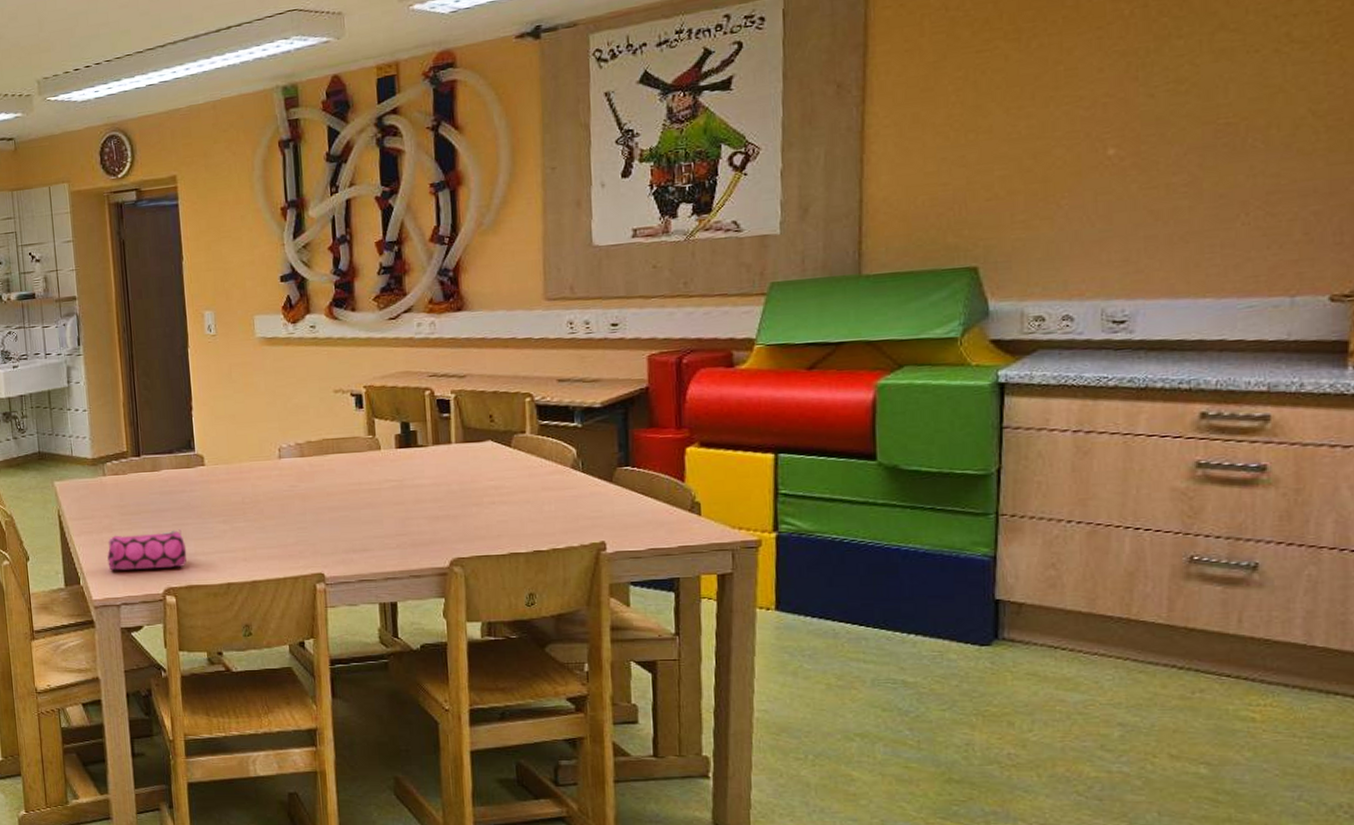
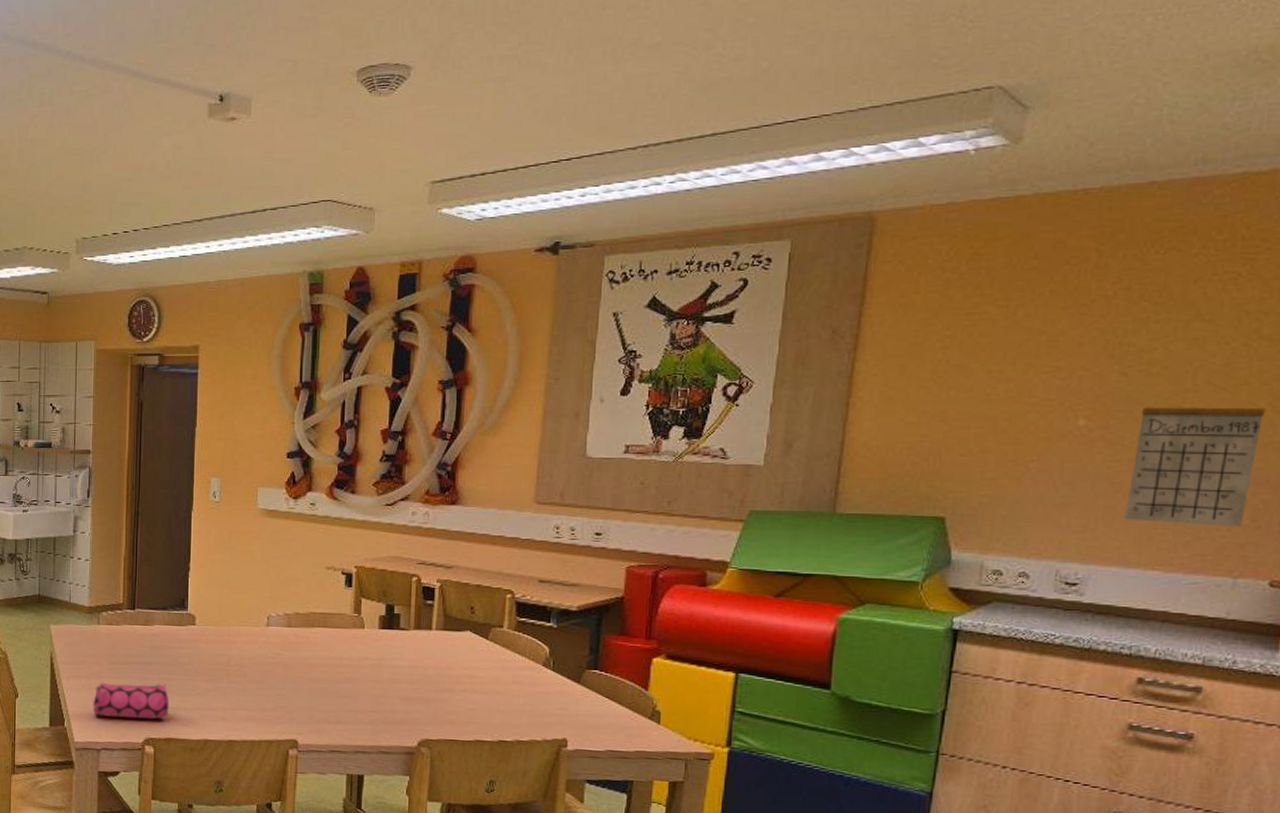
calendar: none [1168,93,1306,249] -> present [1125,381,1266,527]

